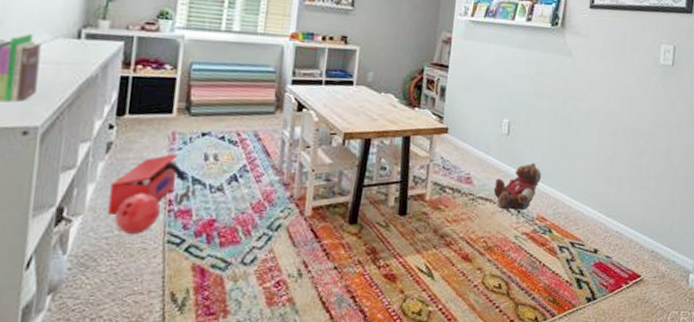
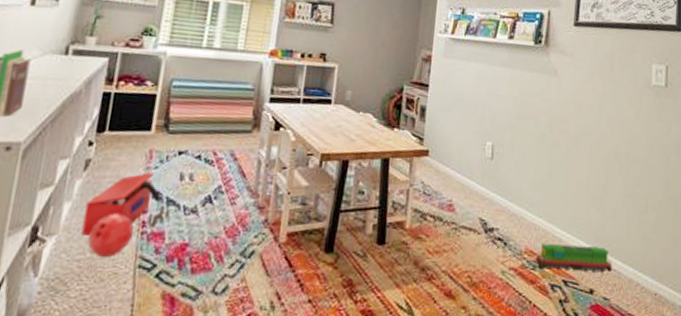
teddy bear: present [493,162,541,209] -> none [477,189,529,241]
toy train: none [546,210,615,235] -> present [535,243,612,273]

